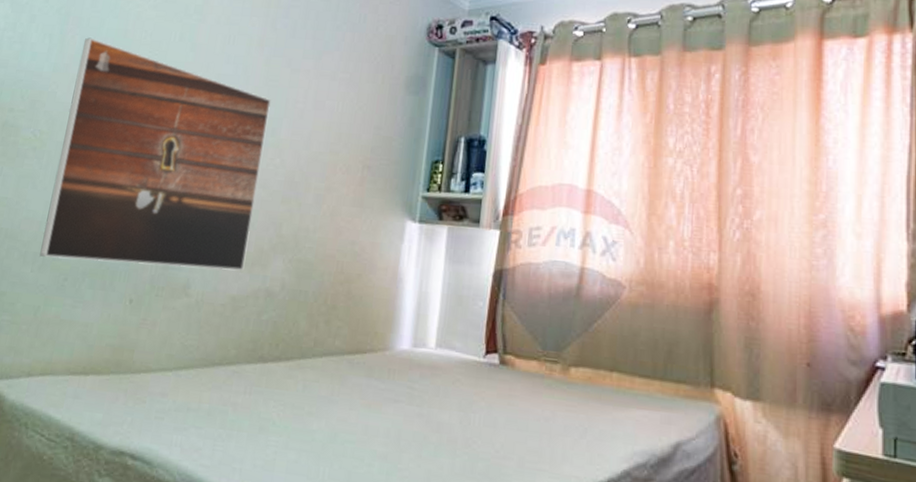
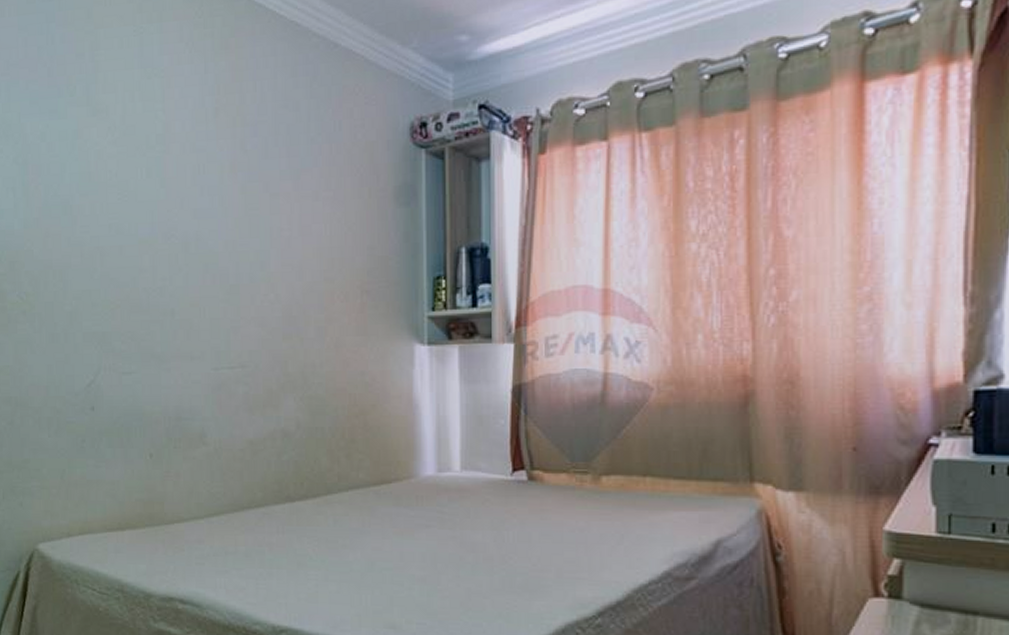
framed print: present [40,37,272,271] -> none [48,186,257,422]

